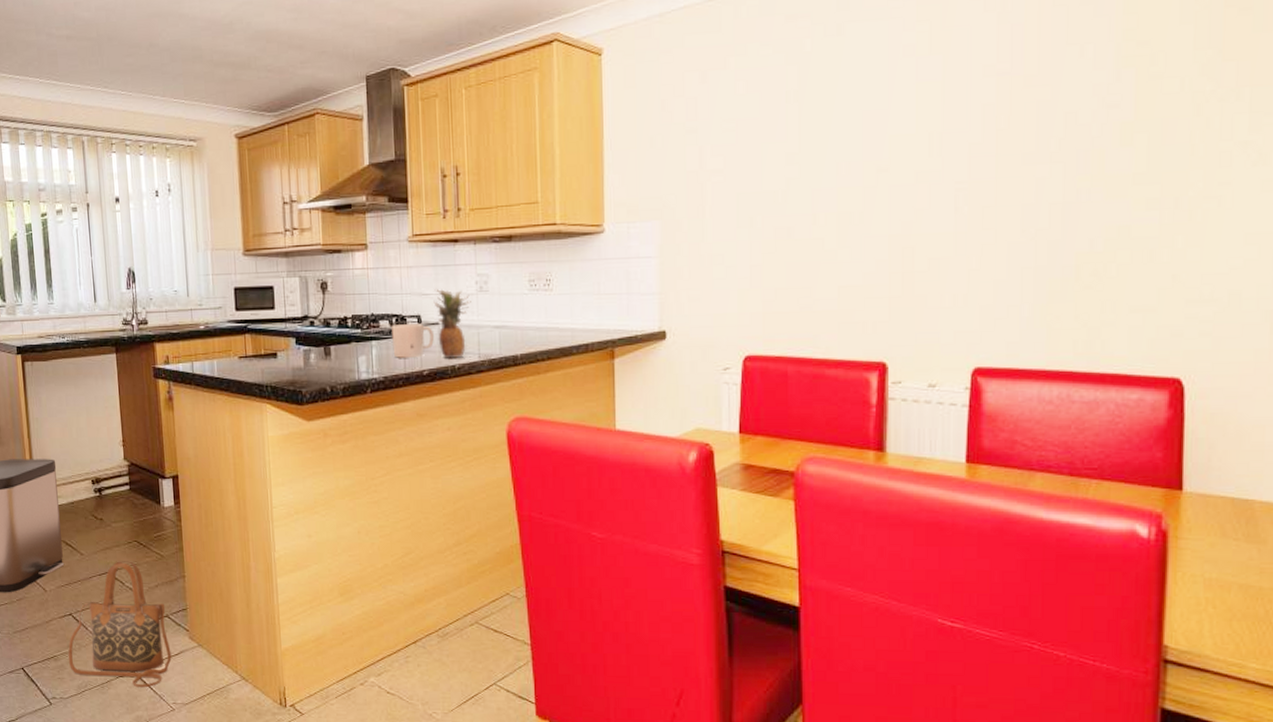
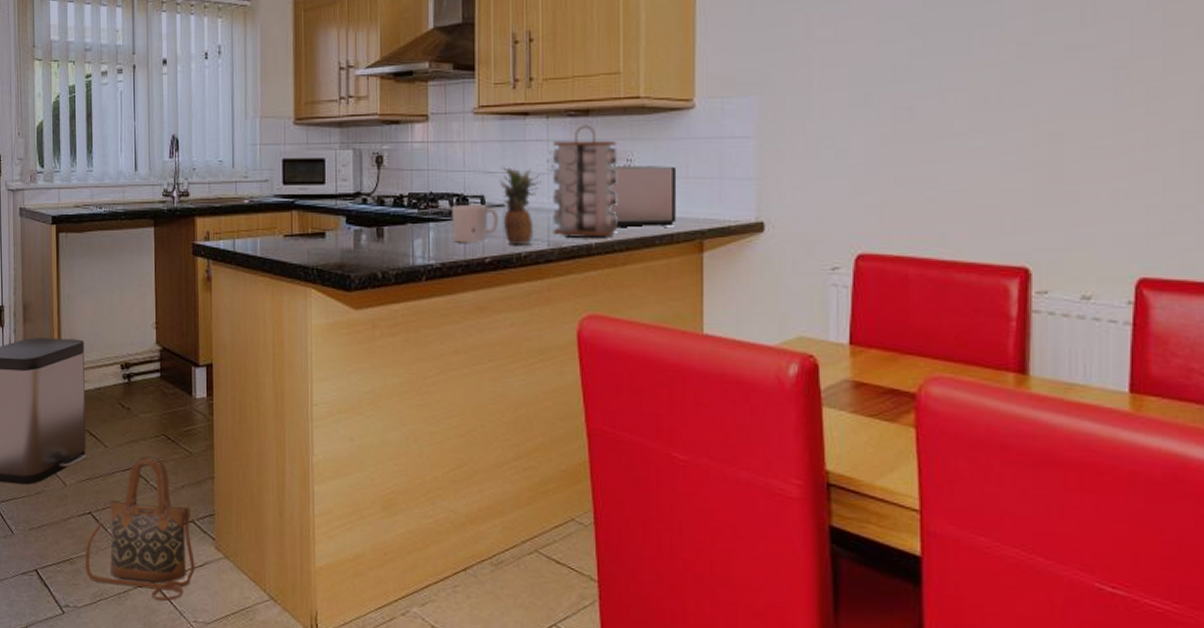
spice rack: none [480,249,539,350] -> present [552,124,617,238]
toaster: none [532,284,591,339] -> present [609,166,677,227]

